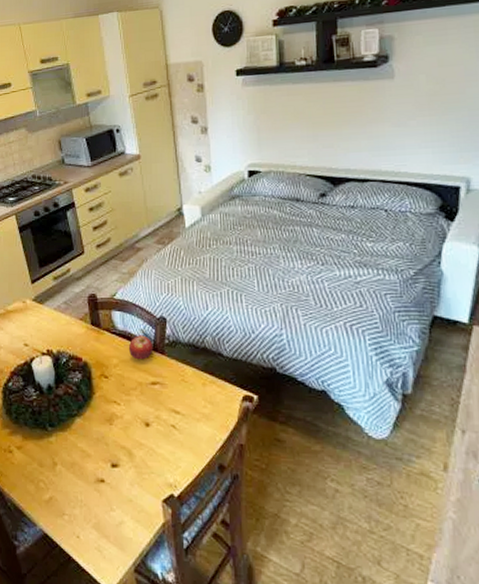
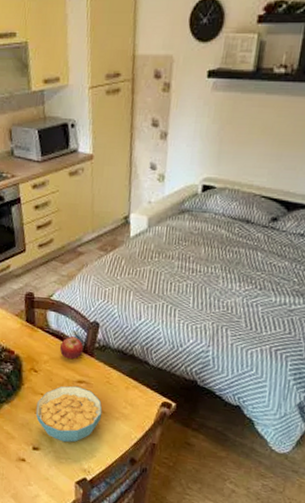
cereal bowl: none [110,388,182,455] -> present [35,386,102,443]

